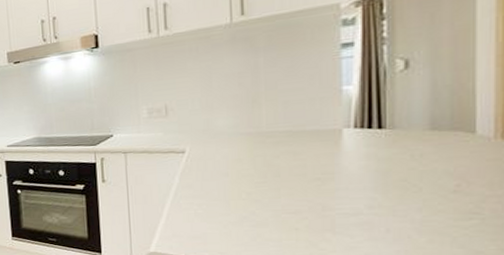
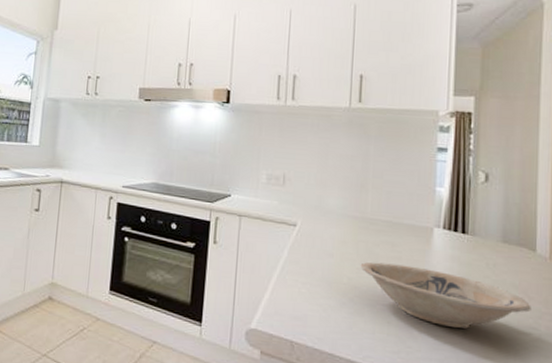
bowl: none [259,171,471,225] -> present [360,262,531,329]

